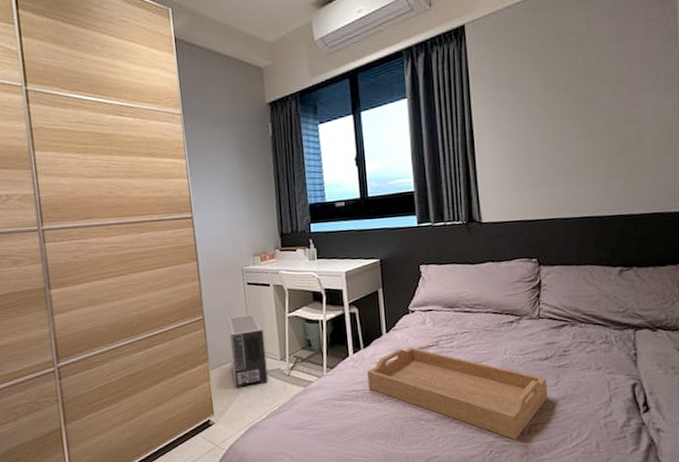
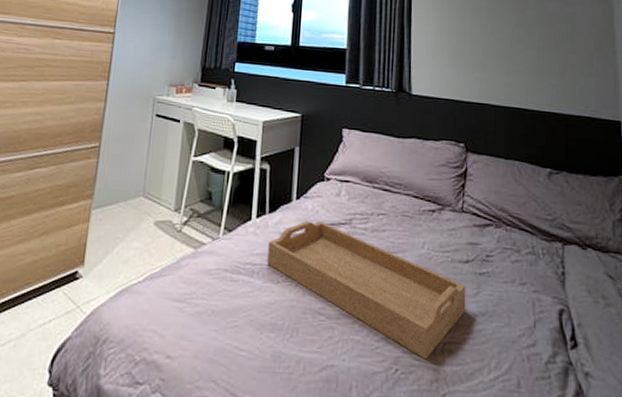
air purifier: present [226,313,268,388] -> none [116,148,163,237]

